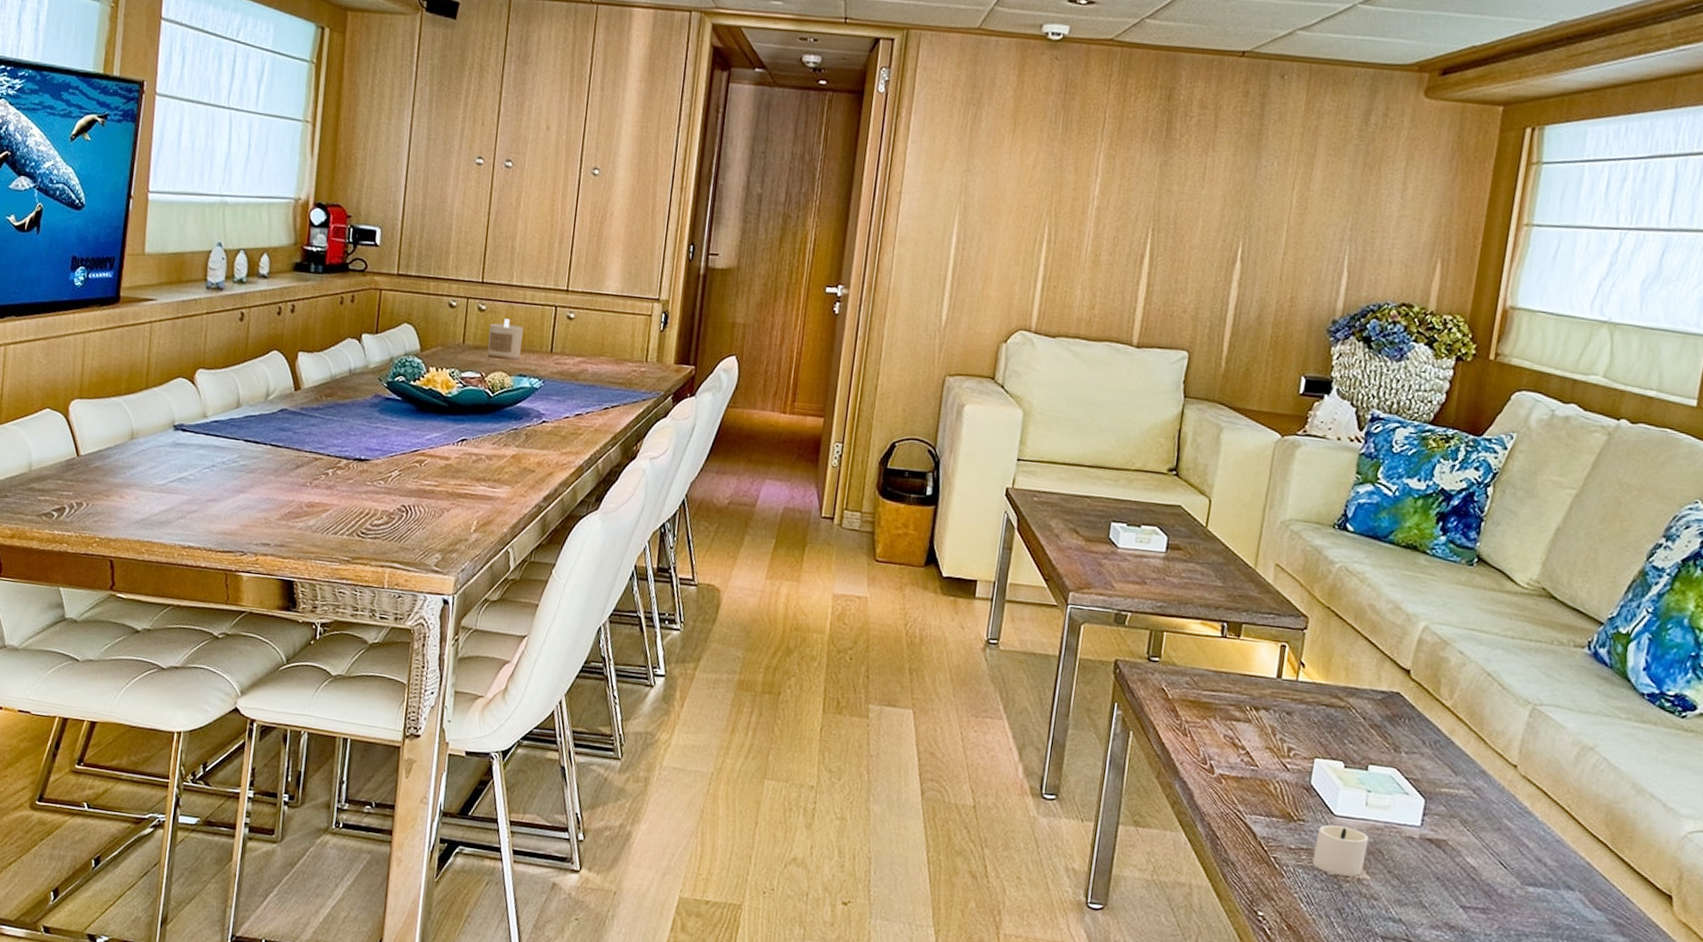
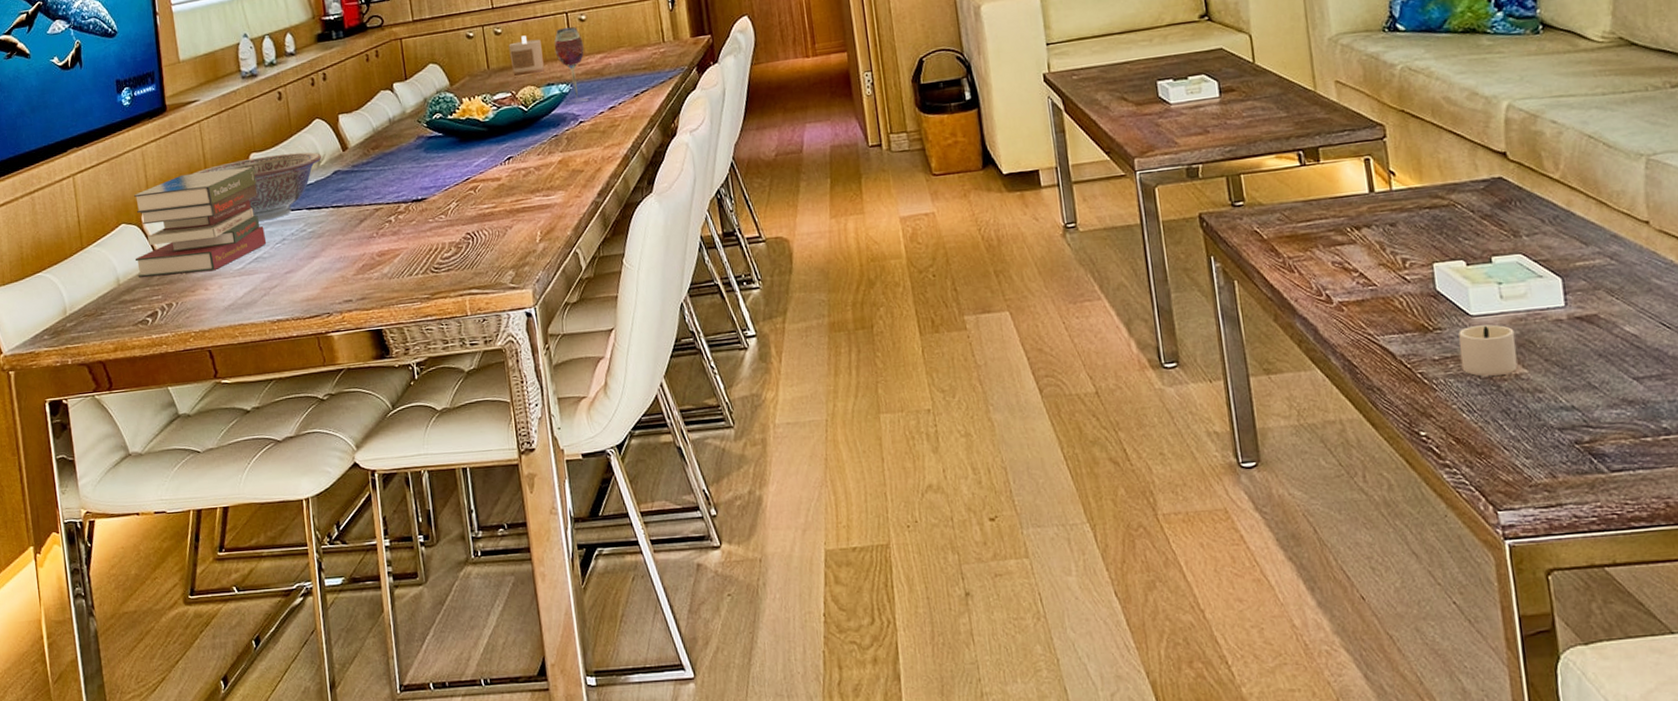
books: none [53,373,199,480] -> present [134,166,267,277]
decorative bowl: none [131,372,272,443] -> present [191,152,322,222]
wineglass: none [532,321,566,404] -> present [554,27,590,105]

